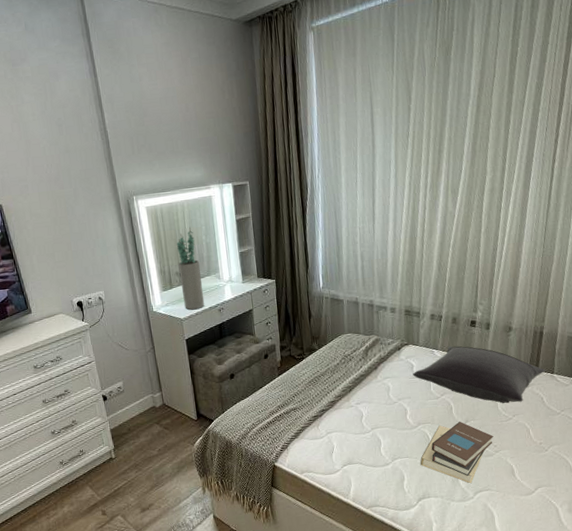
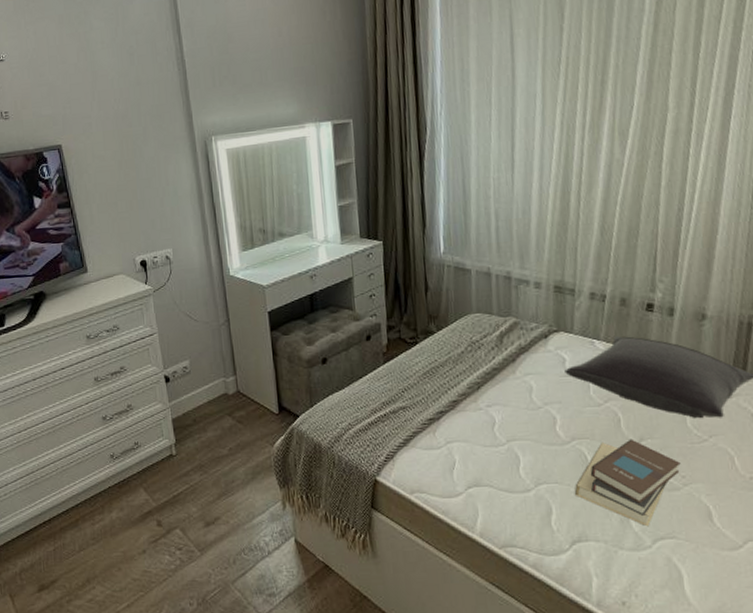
vase: present [177,227,205,310] -> none [262,174,293,276]

